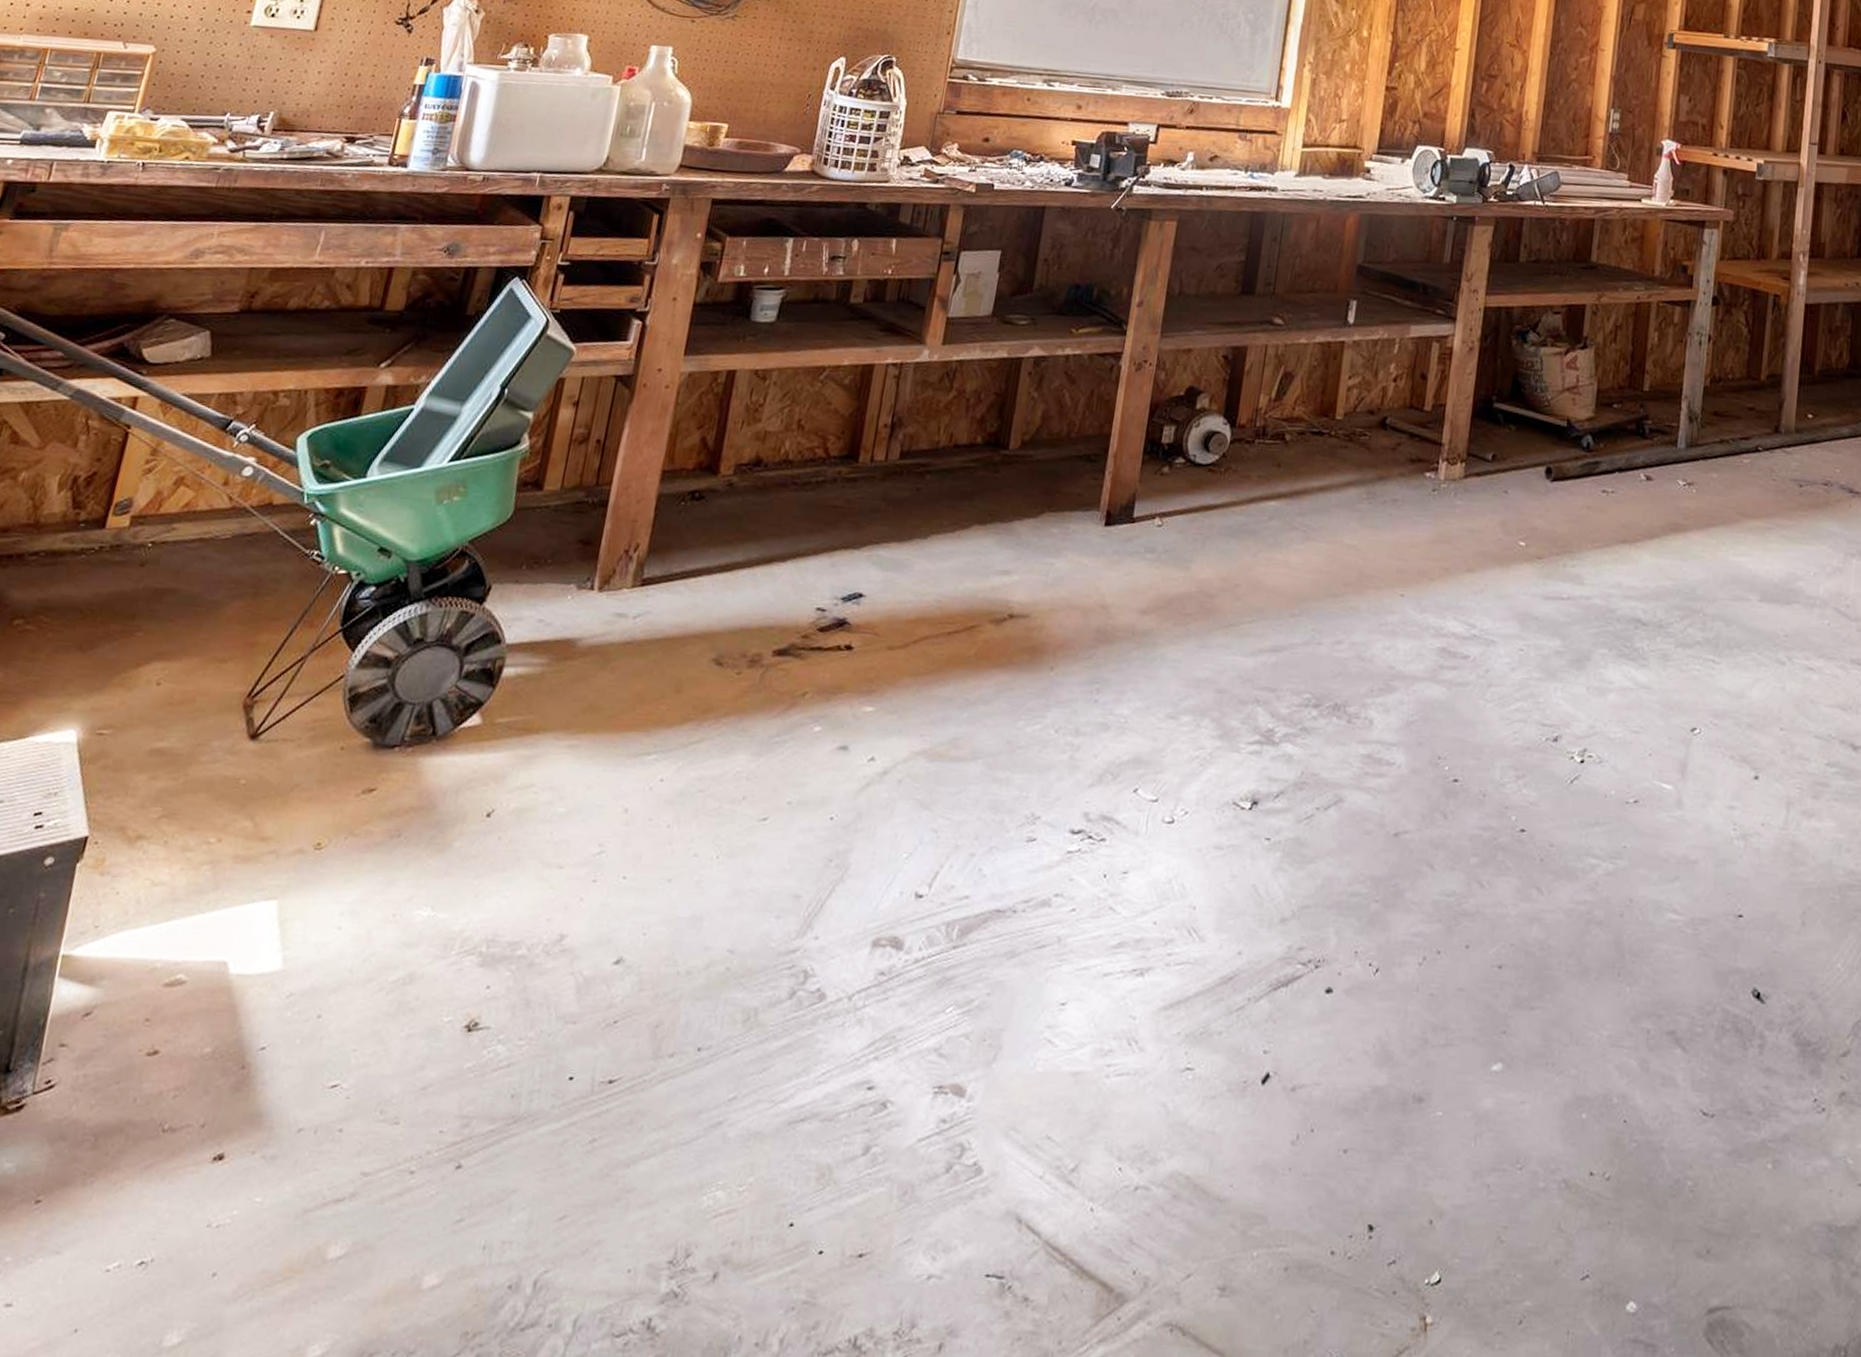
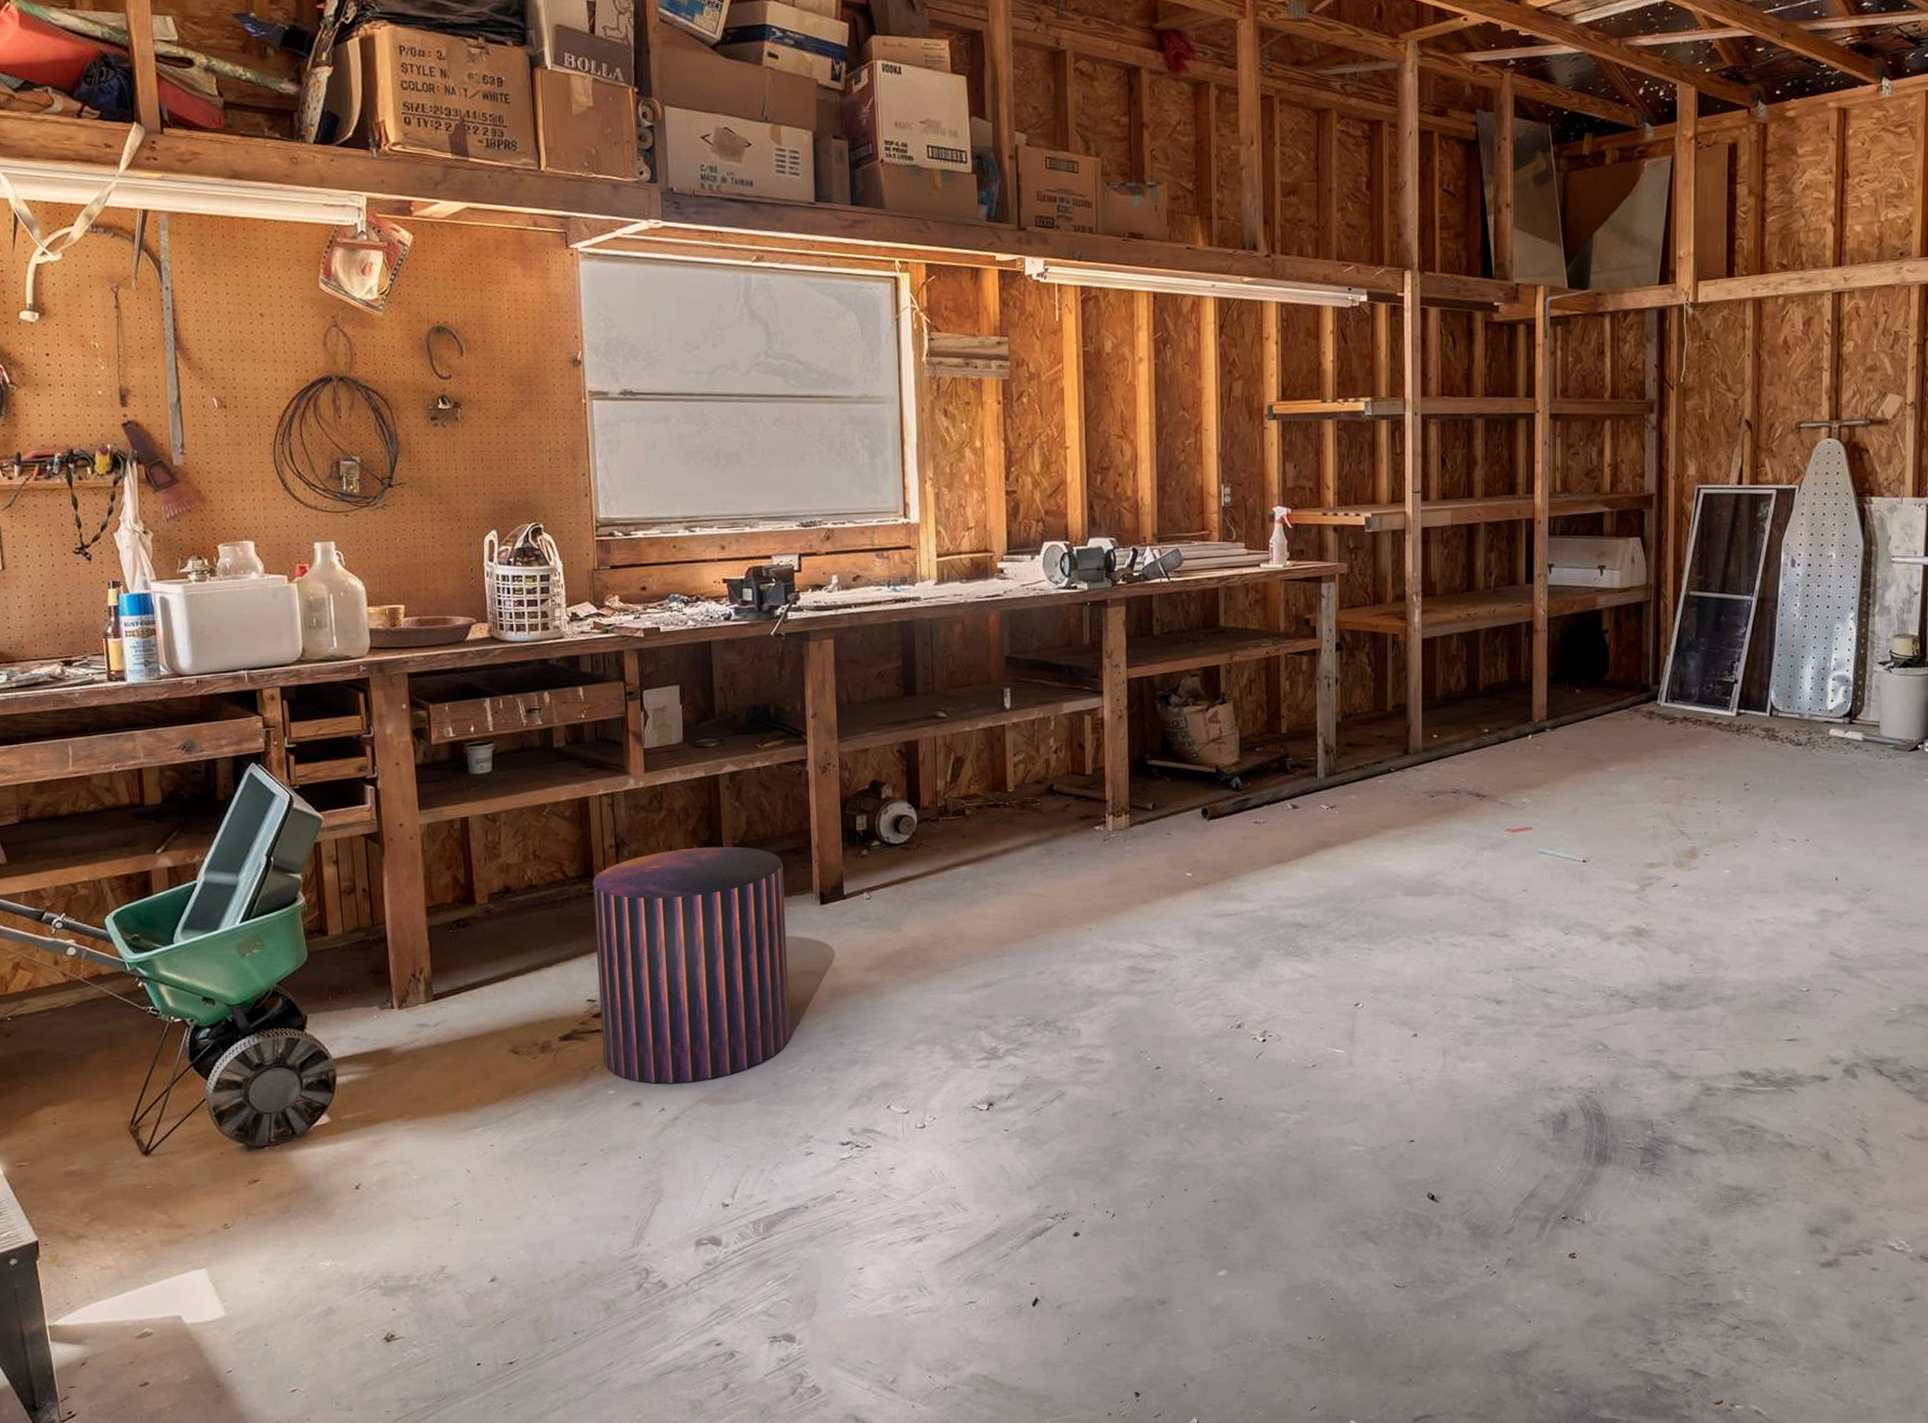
stool: none [817,439,1073,728] -> present [593,846,791,1084]

